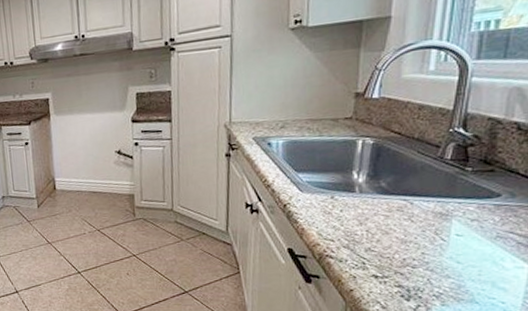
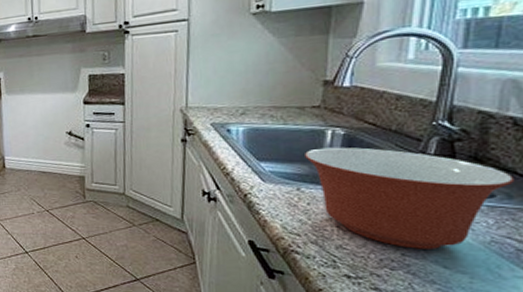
mixing bowl: none [338,155,518,248] -> present [305,147,515,249]

